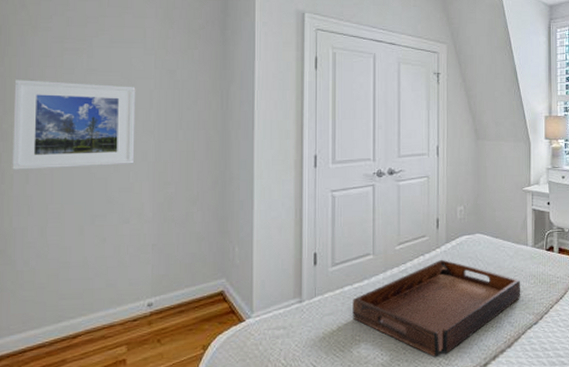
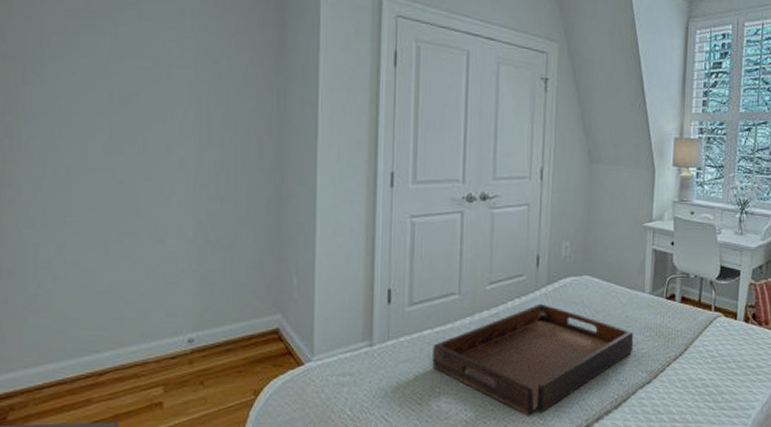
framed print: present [12,79,136,170] -> none [19,61,171,174]

